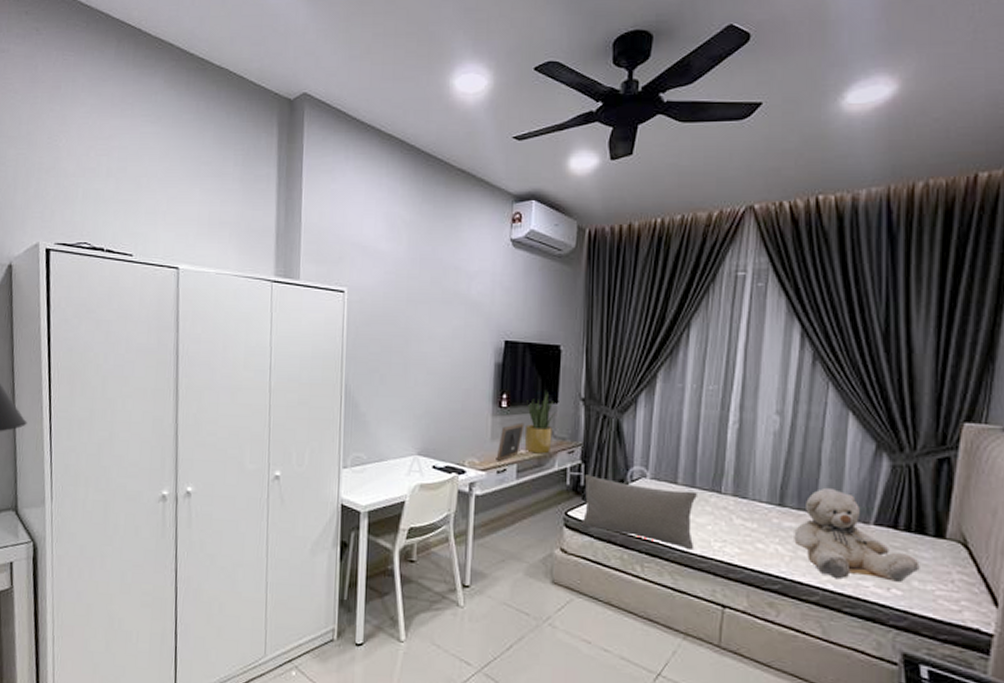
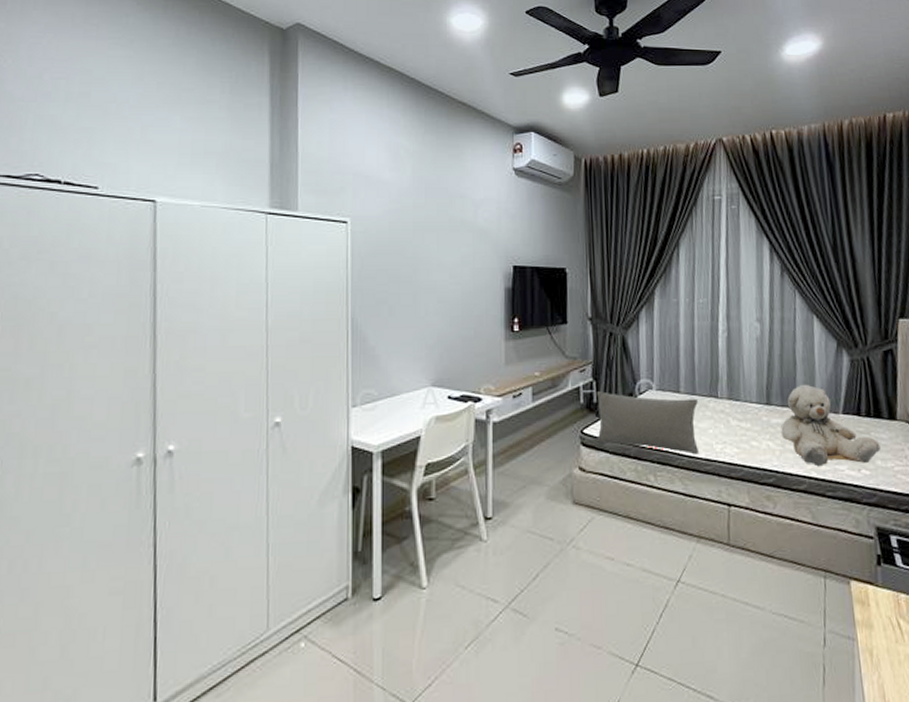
picture frame: present [496,422,525,461] -> none [511,345,537,386]
planter: present [524,391,558,454] -> none [537,313,567,375]

